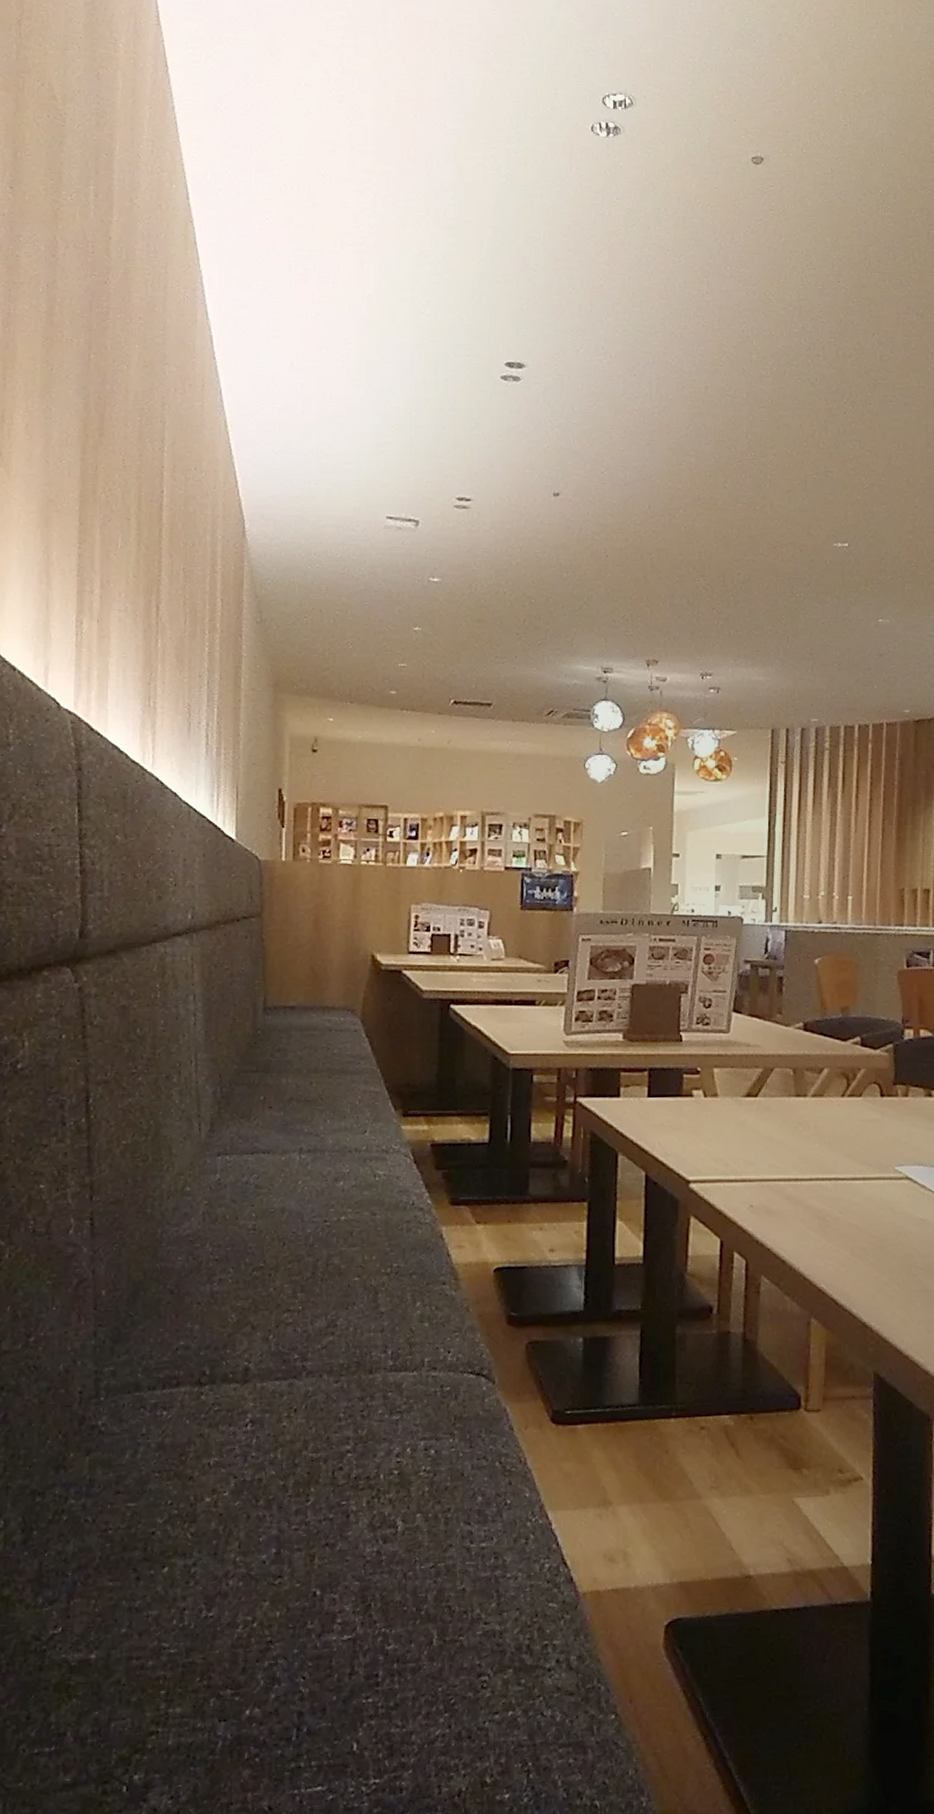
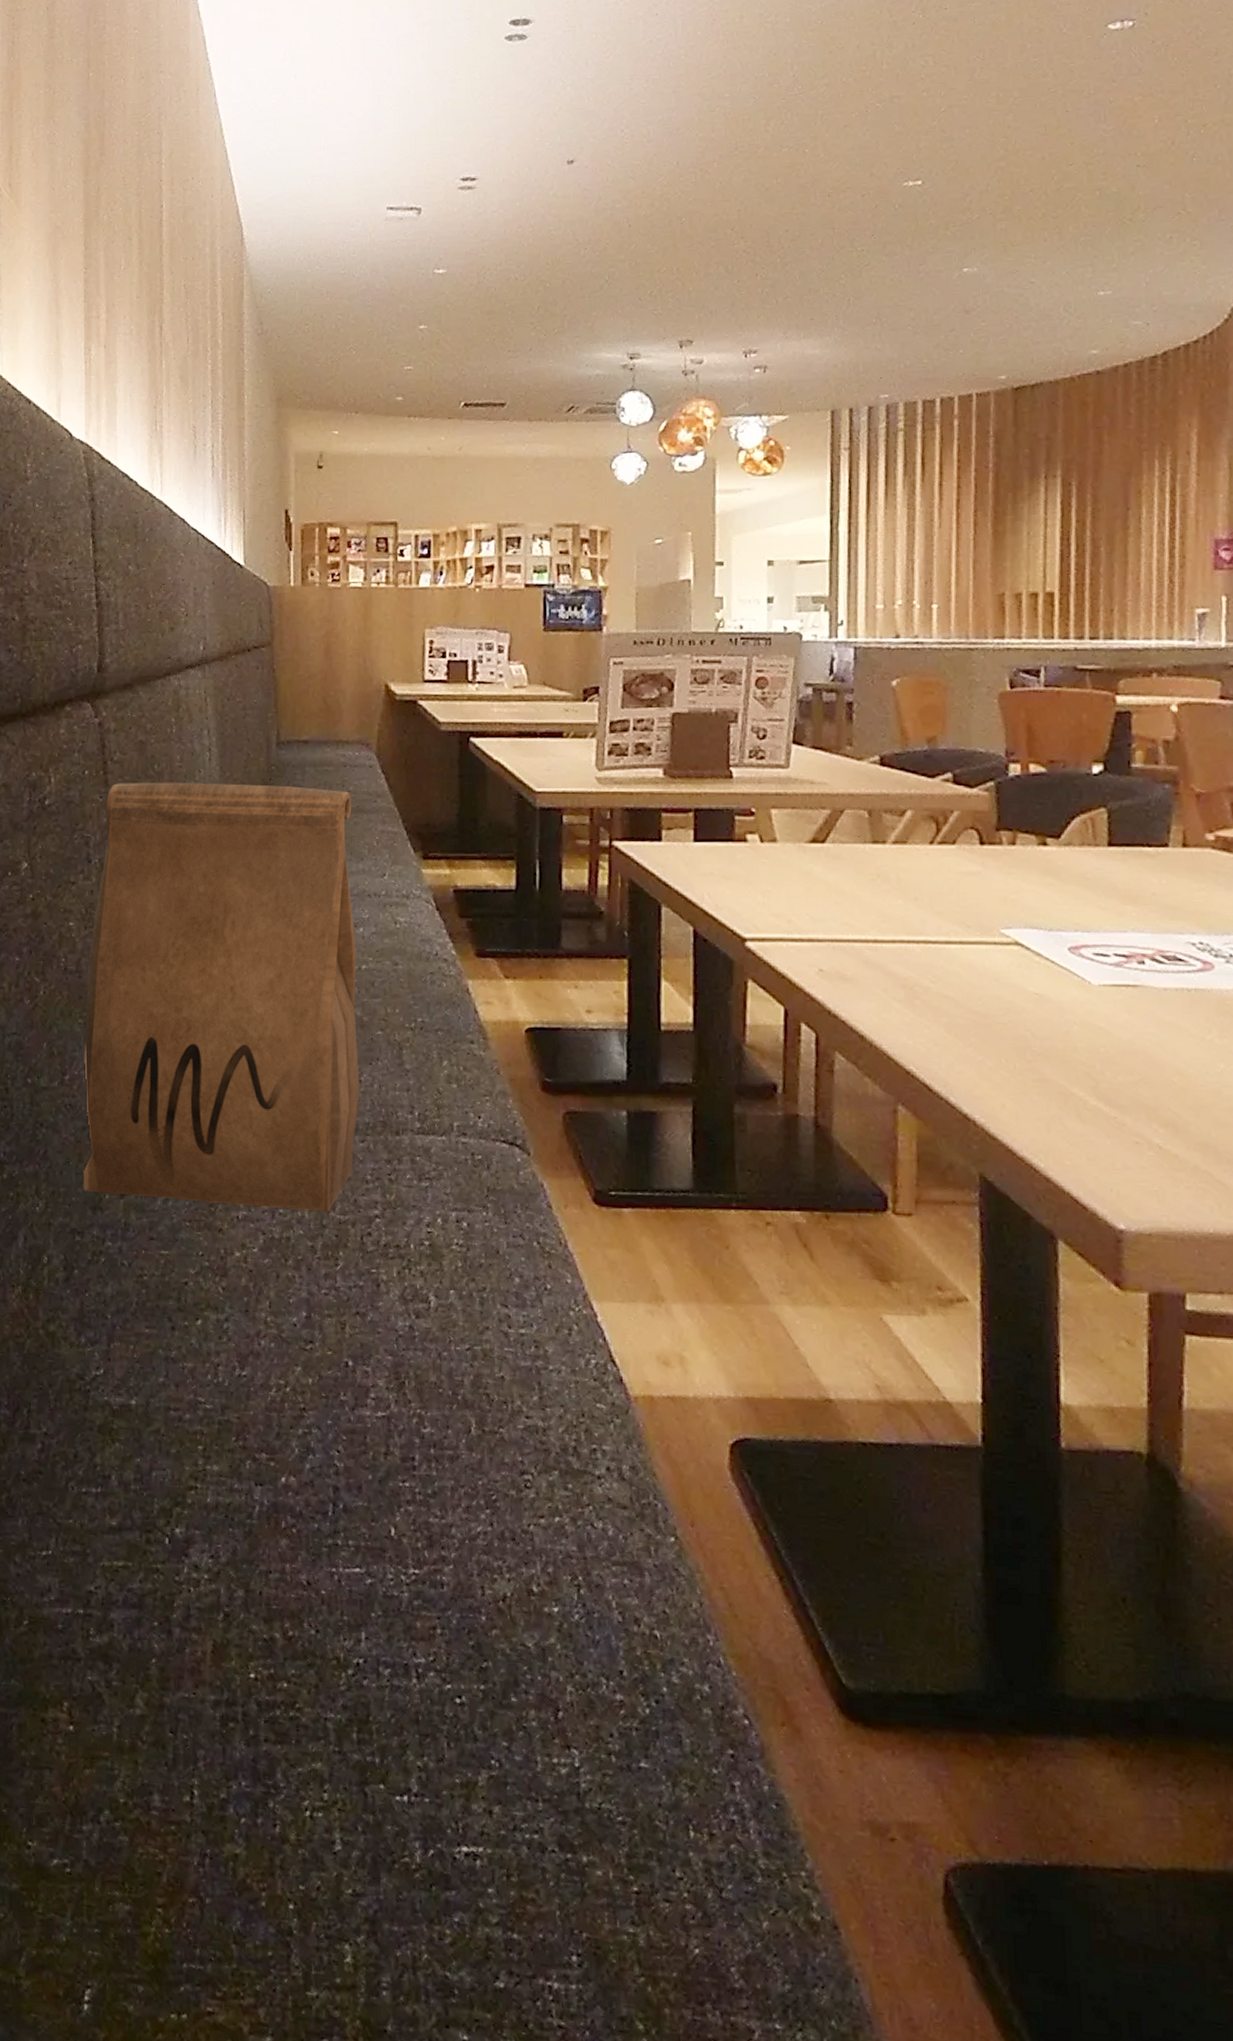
paper bag: none [47,1046,336,1452] -> present [83,782,361,1212]

